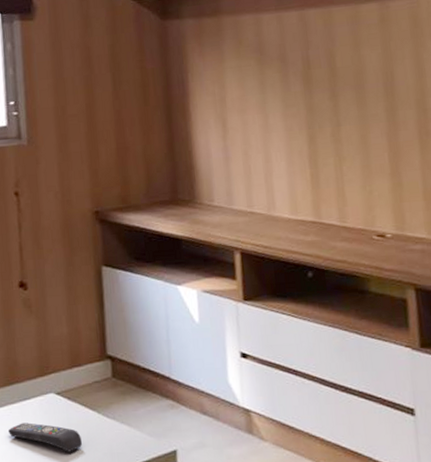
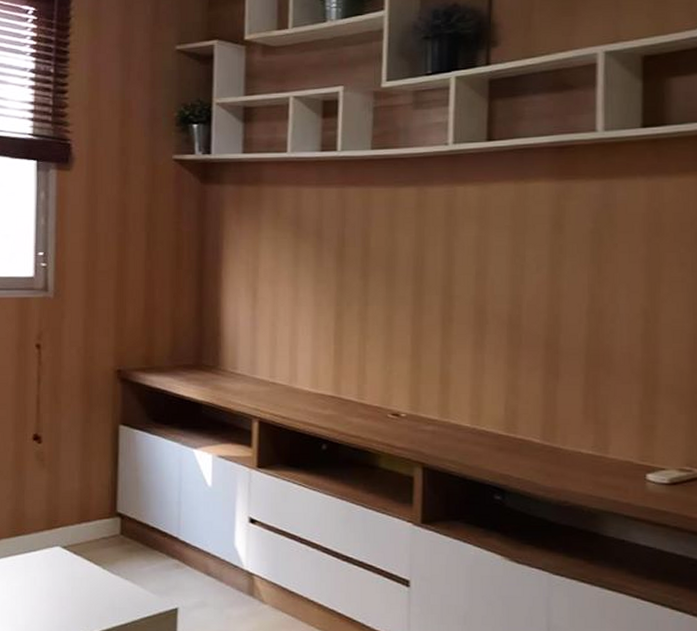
remote control: present [8,422,82,452] -> none [11,574,84,605]

